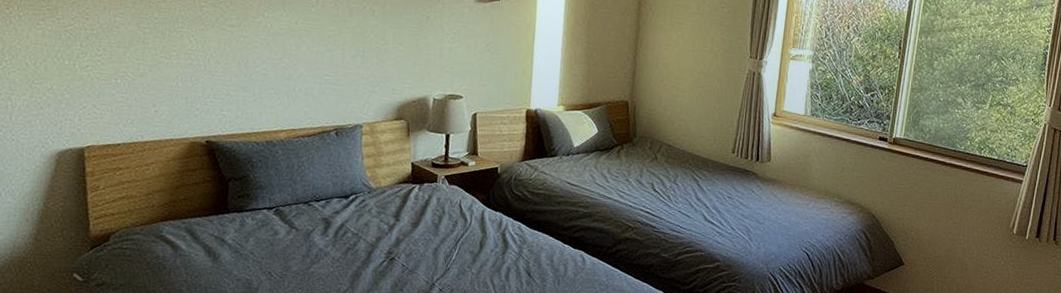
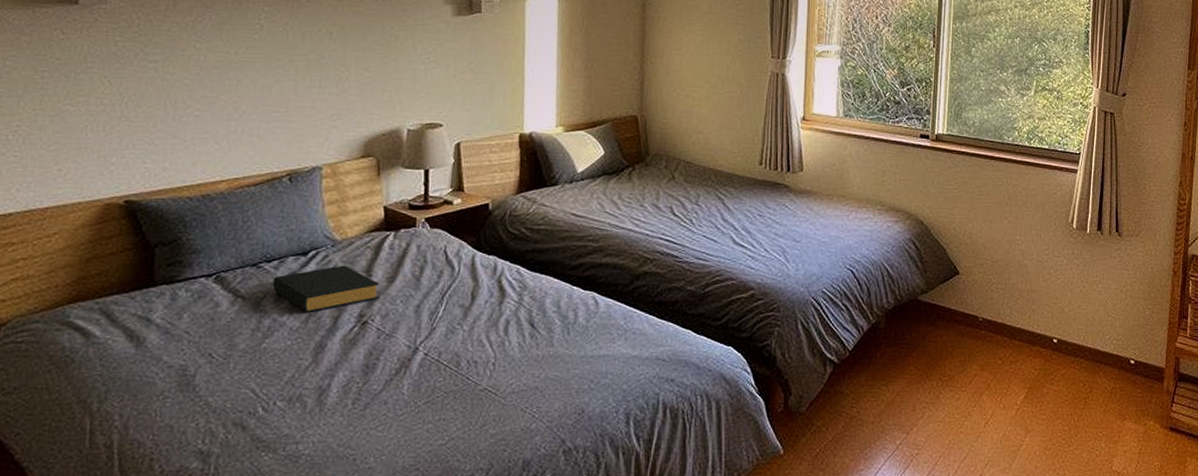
hardback book: none [320,209,406,247] -> present [272,265,380,313]

